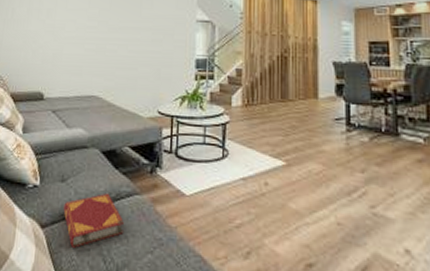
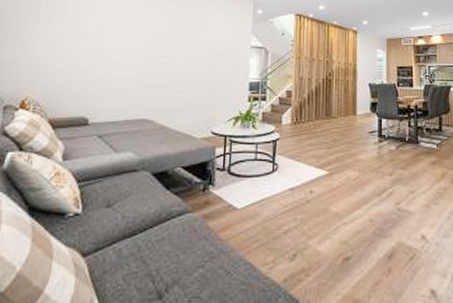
hardback book: present [63,192,124,248] -> none [108,214,174,272]

